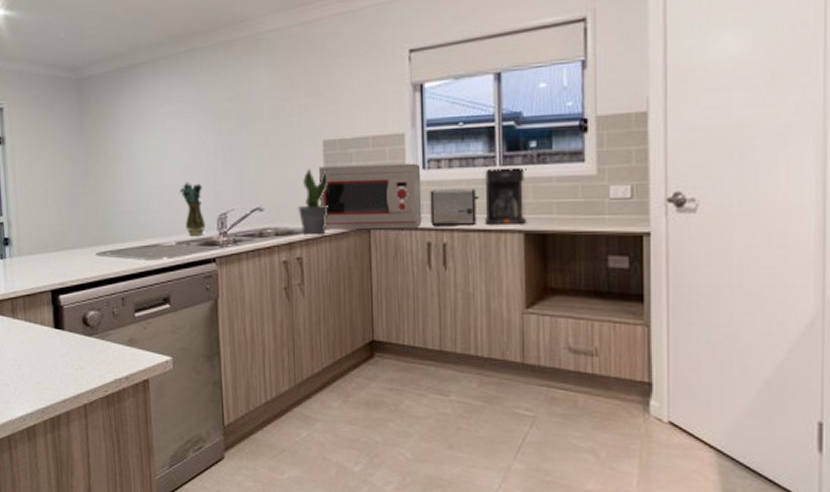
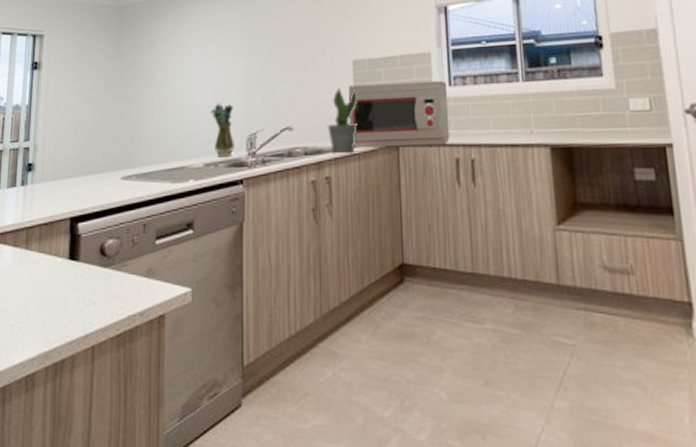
toaster: present [430,189,479,227] -> none [457,104,505,143]
coffee maker: present [485,167,526,226] -> none [509,82,551,141]

